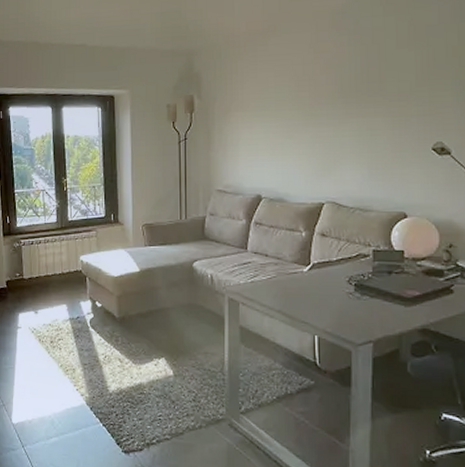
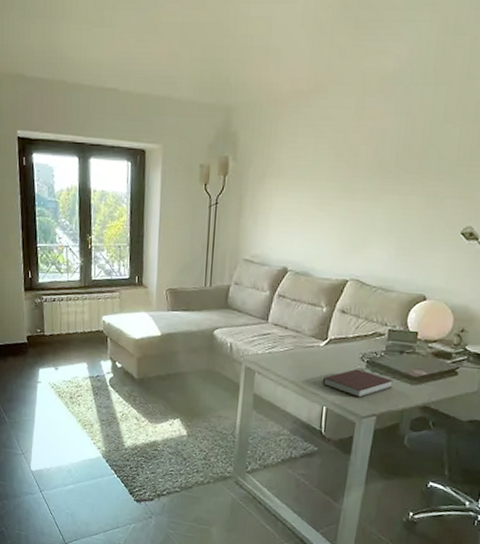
notebook: none [310,293,386,324] -> present [322,369,393,398]

